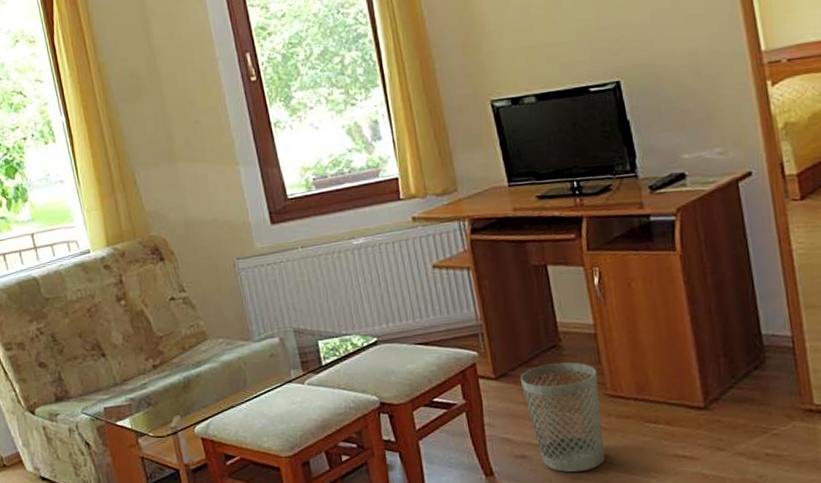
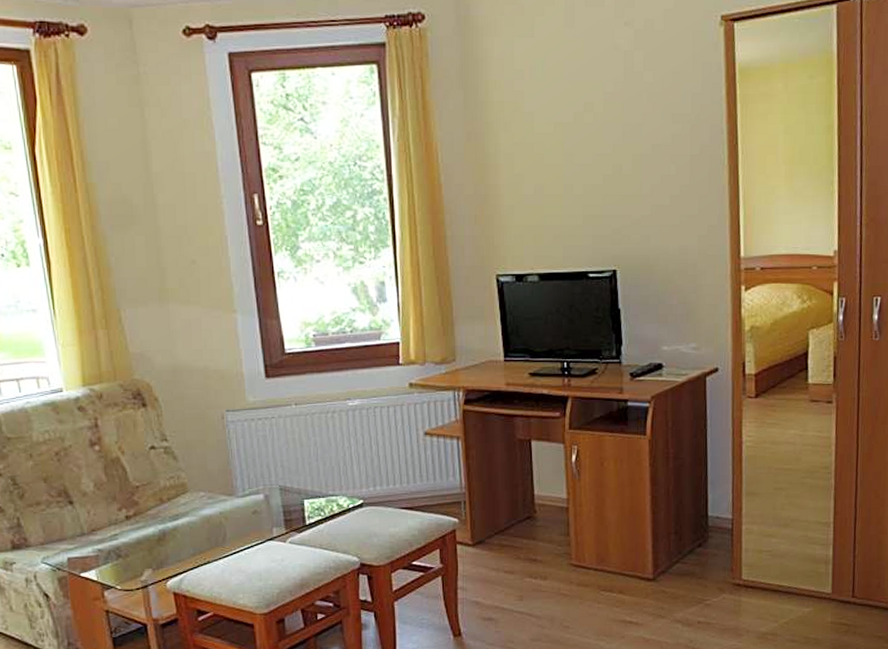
wastebasket: present [519,362,605,473] -> none [495,533,564,635]

